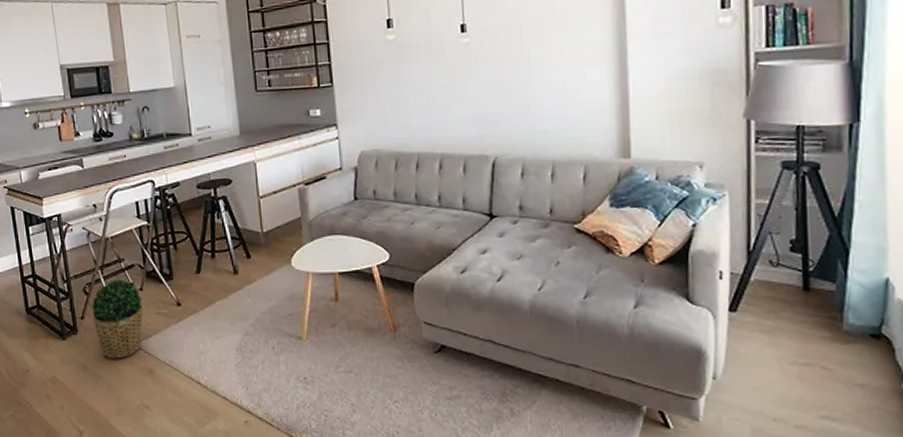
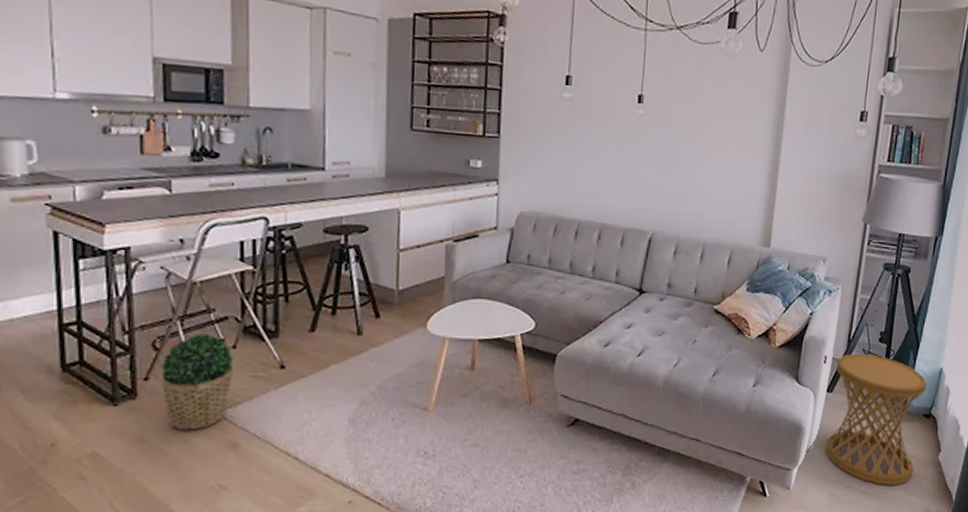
side table: none [736,266,869,419] -> present [825,354,927,485]

